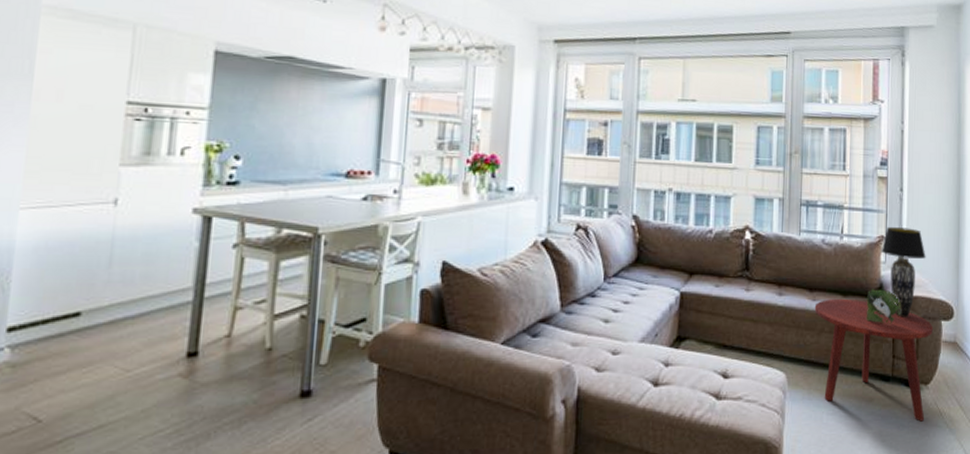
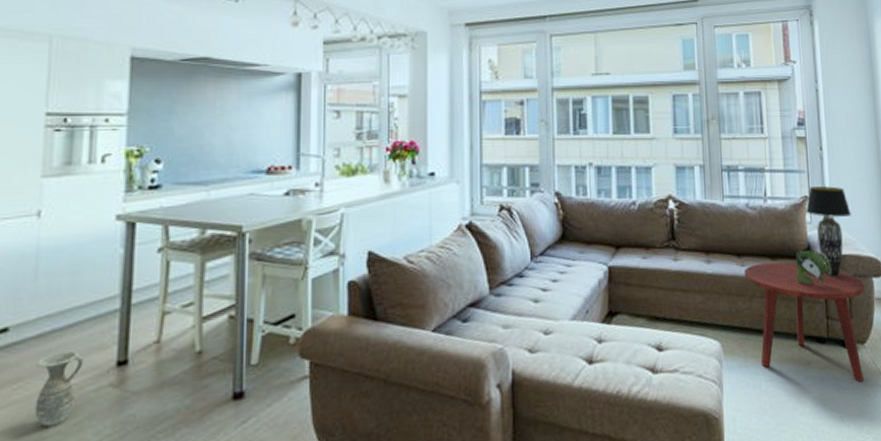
ceramic jug: none [103,340,155,412] -> present [35,351,84,427]

